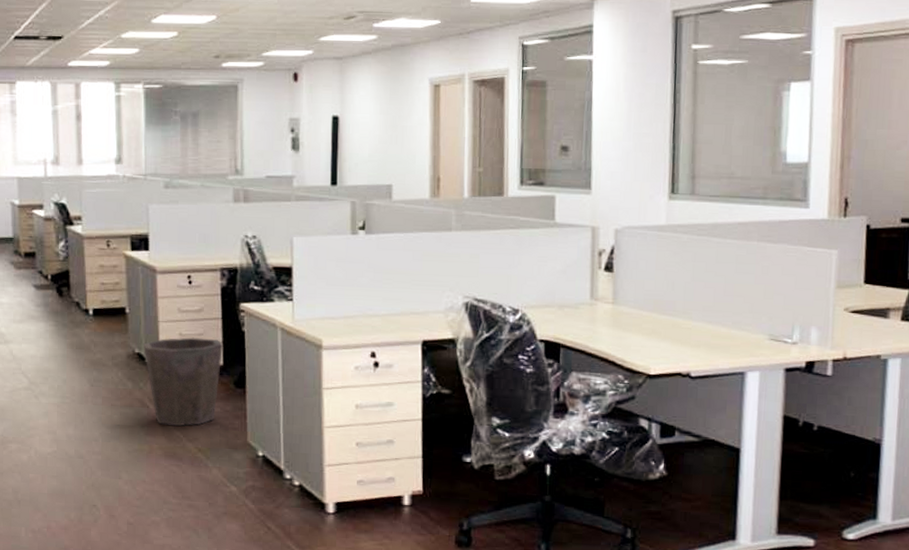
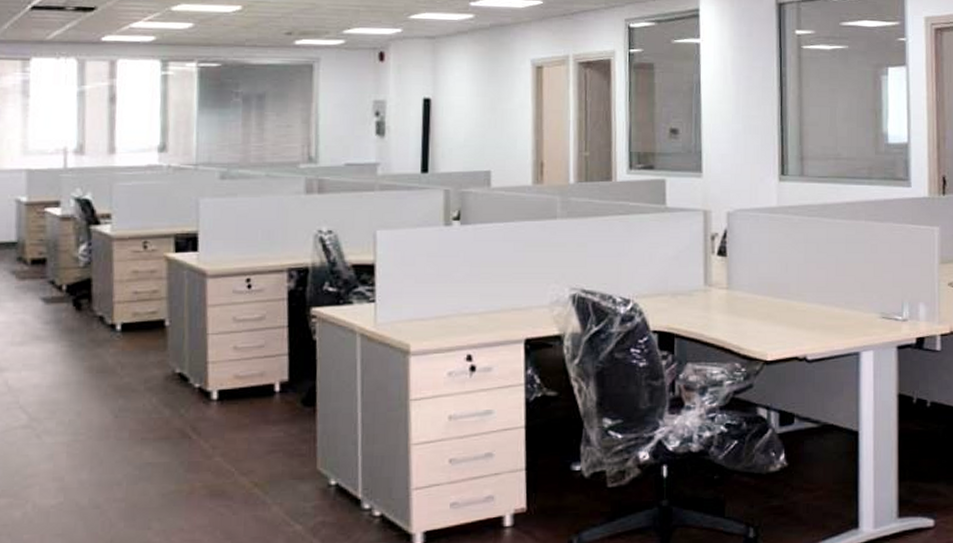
waste bin: present [144,337,223,427] -> none [187,350,289,459]

